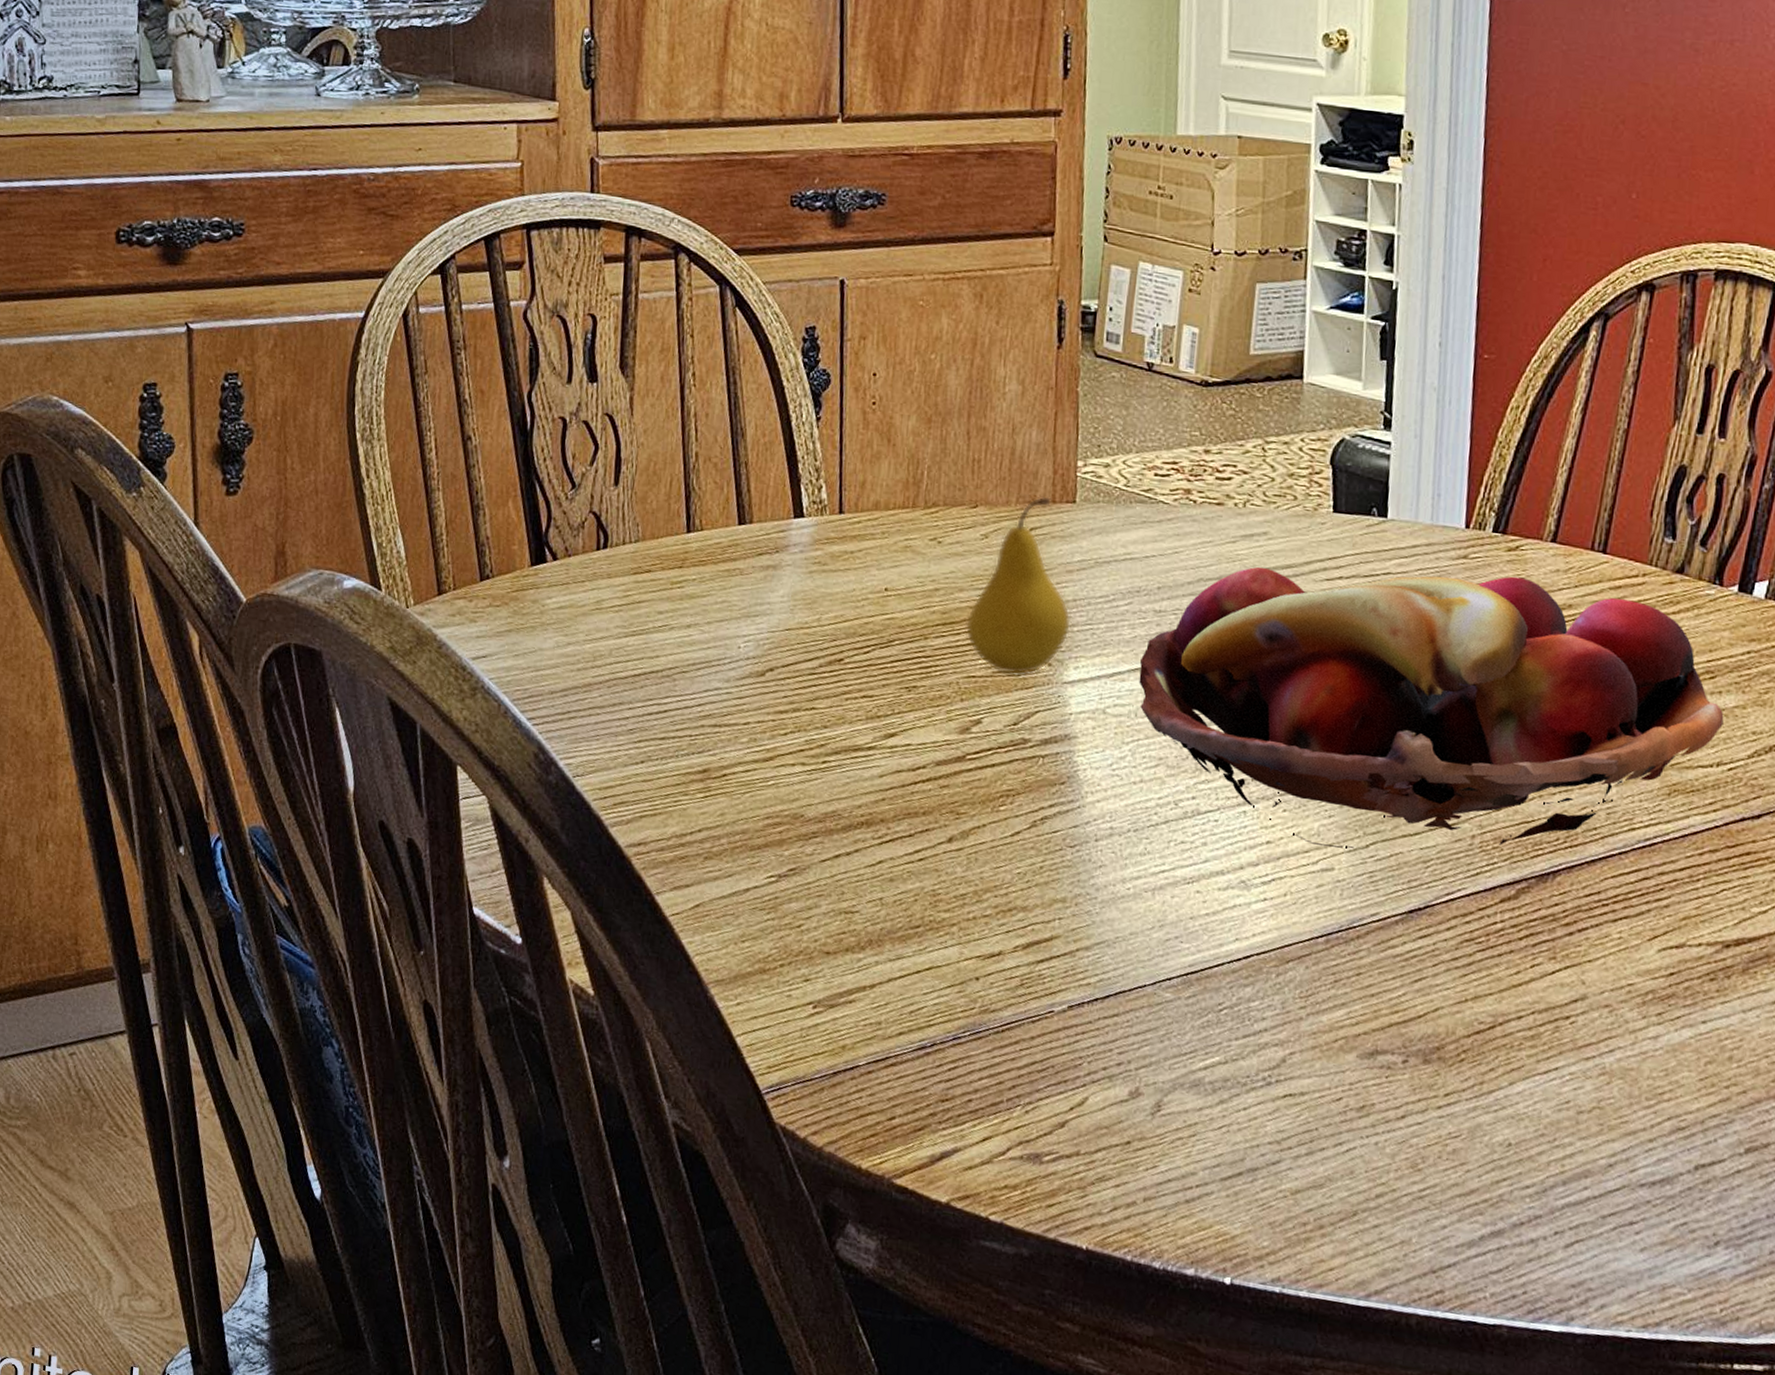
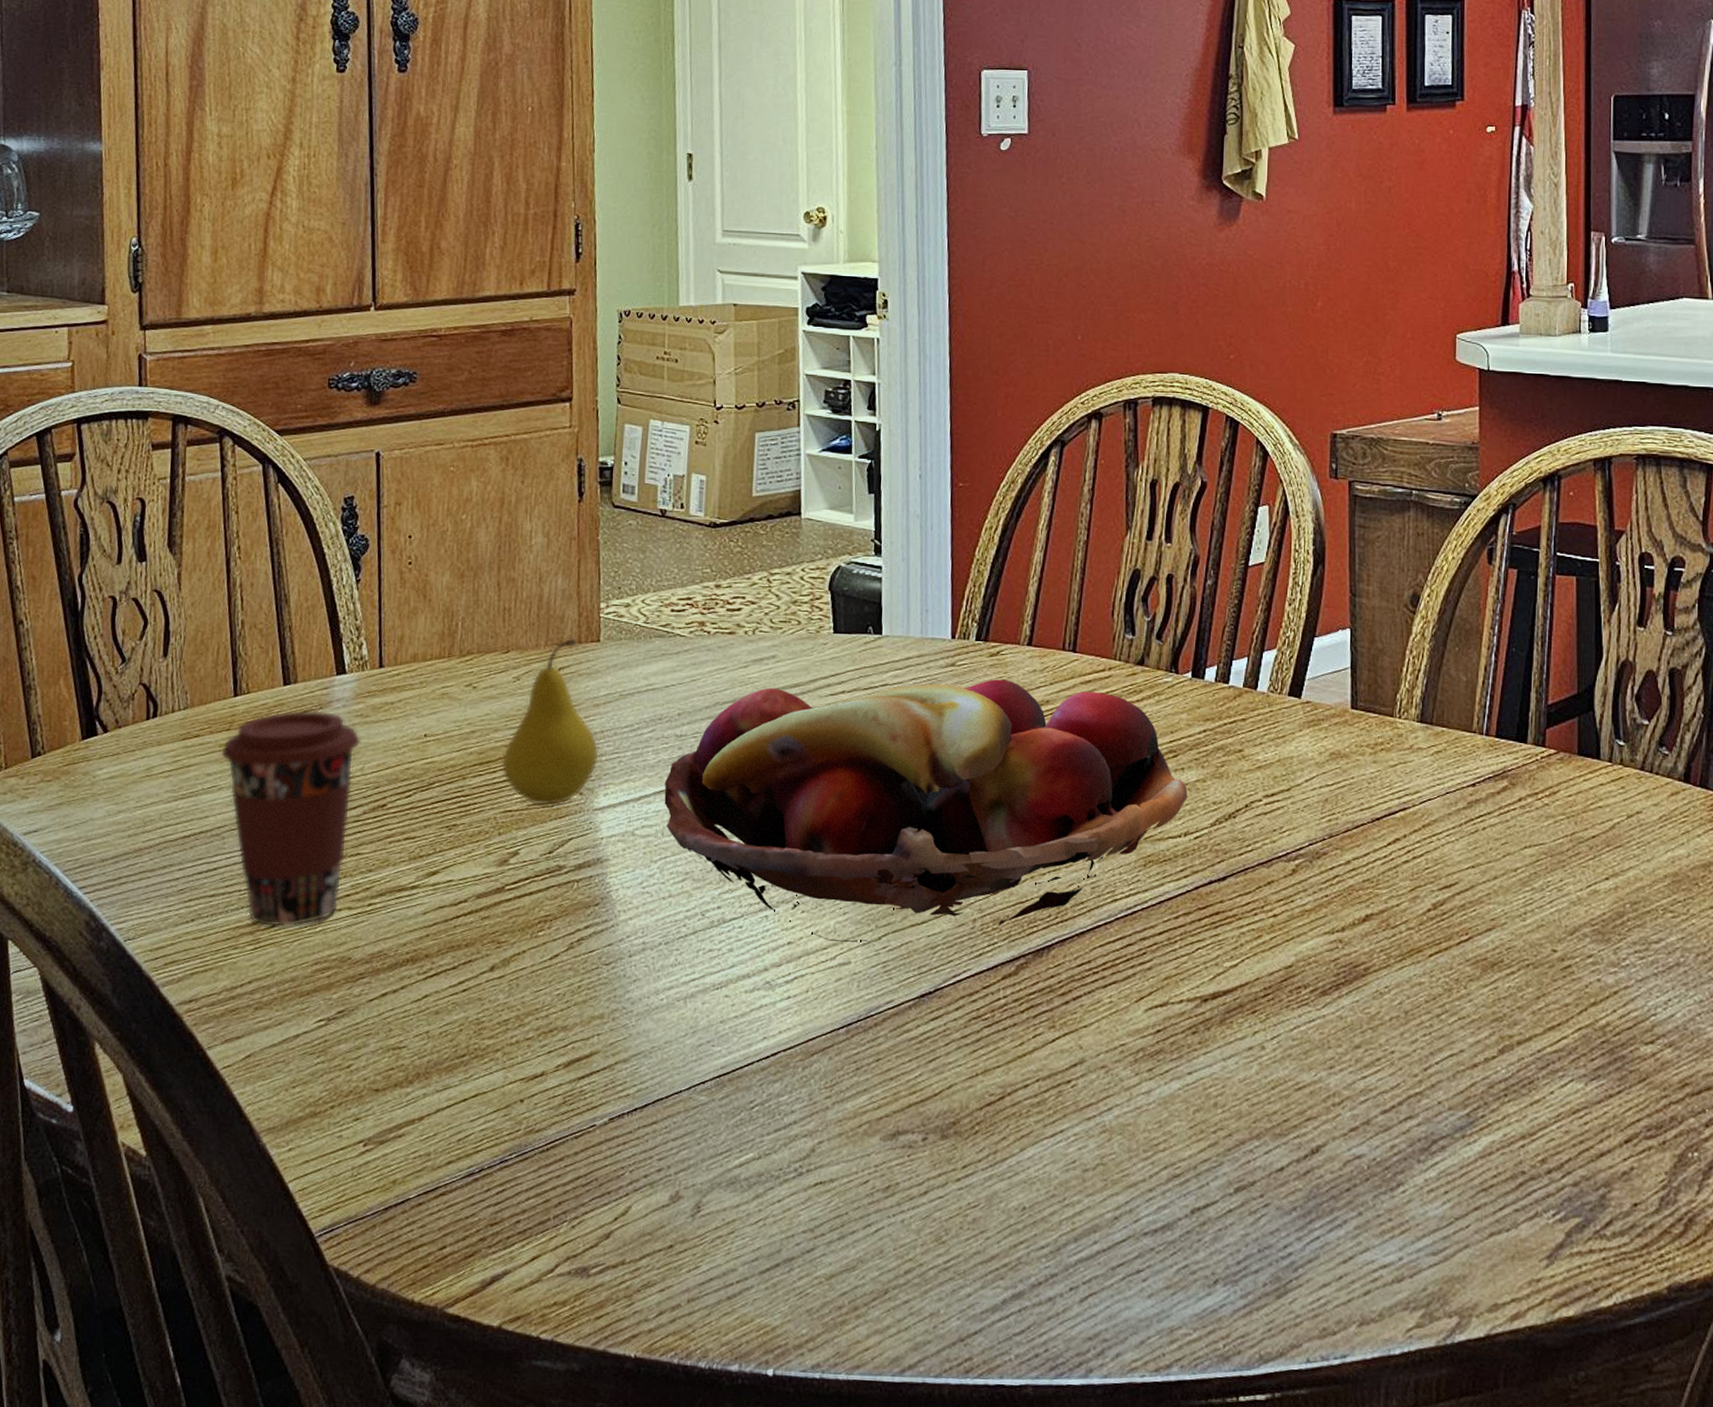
coffee cup: none [672,552,819,778] -> present [220,710,361,928]

